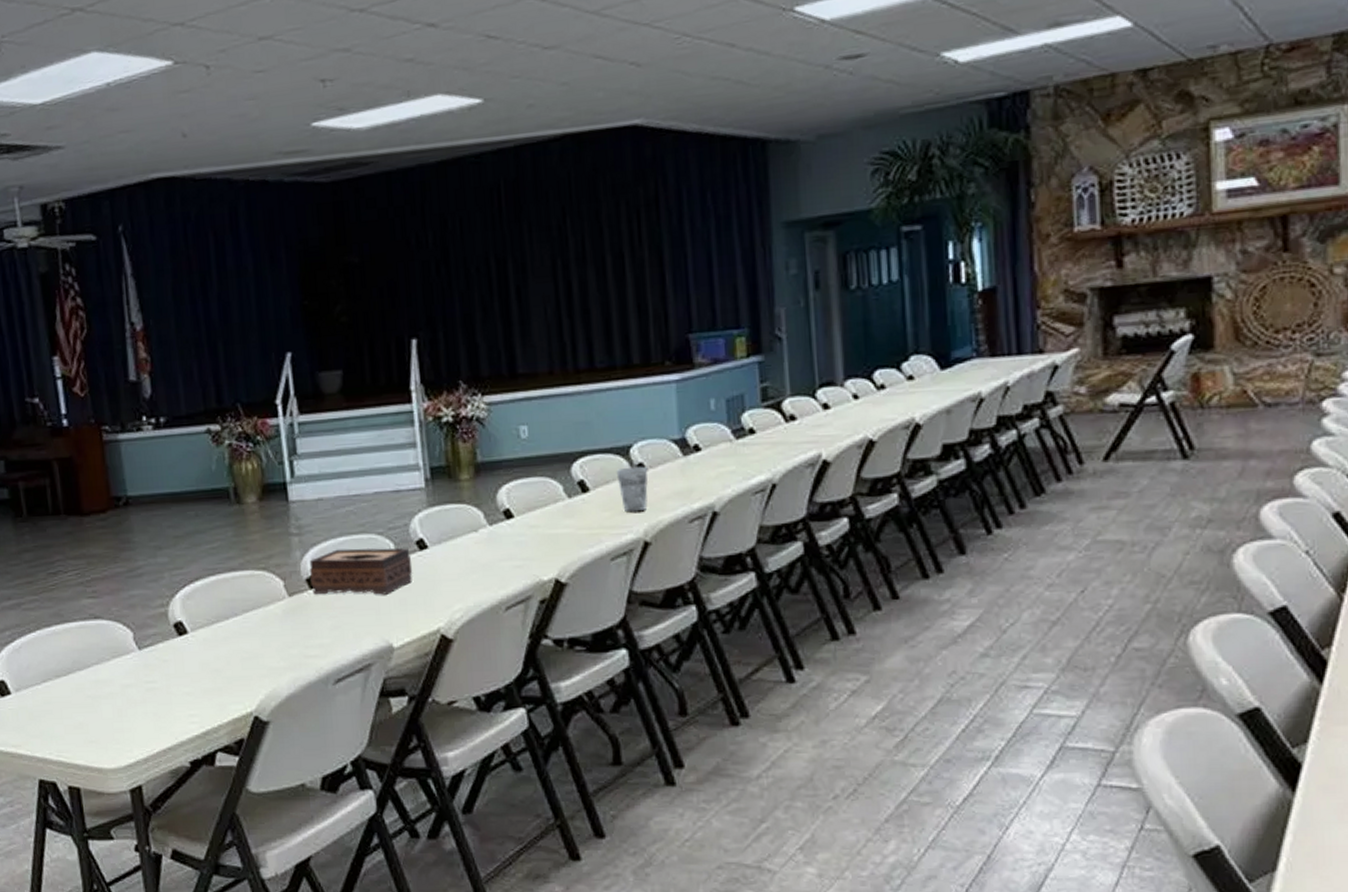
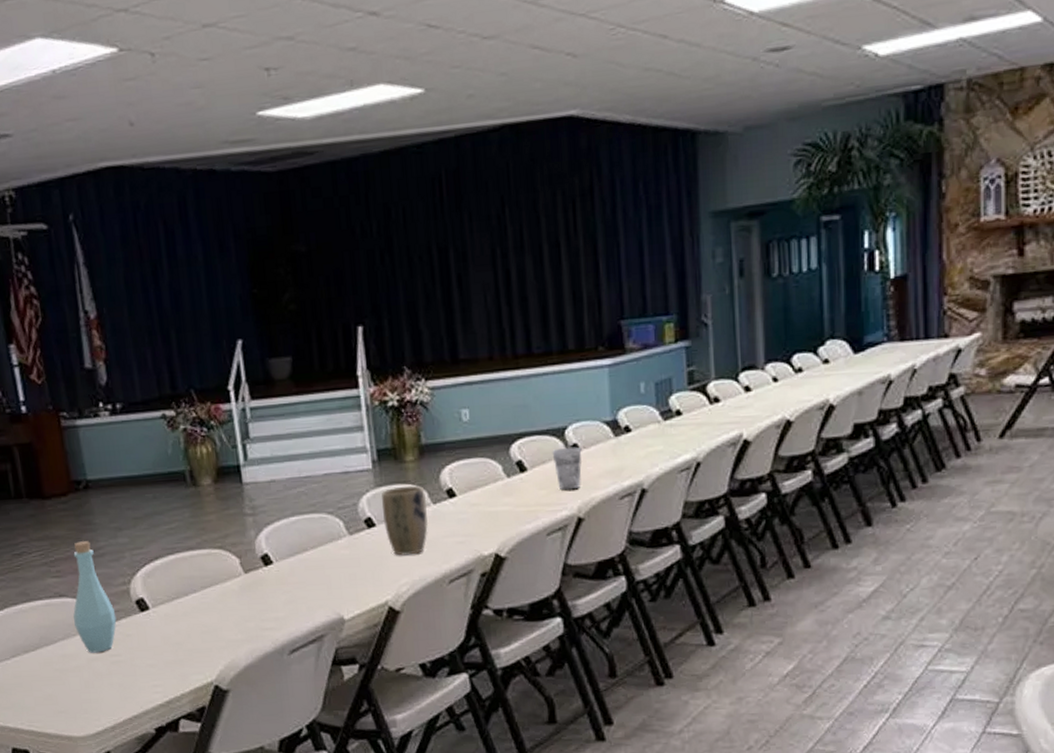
bottle: none [108,560,153,679] -> present [73,541,117,653]
tissue box: present [309,548,413,595] -> none [263,526,362,571]
plant pot: none [434,506,484,580] -> present [381,486,429,556]

